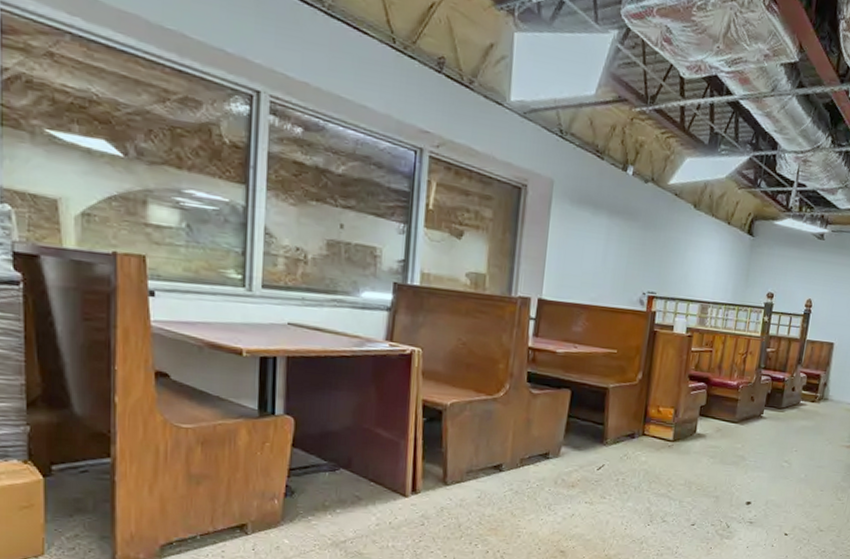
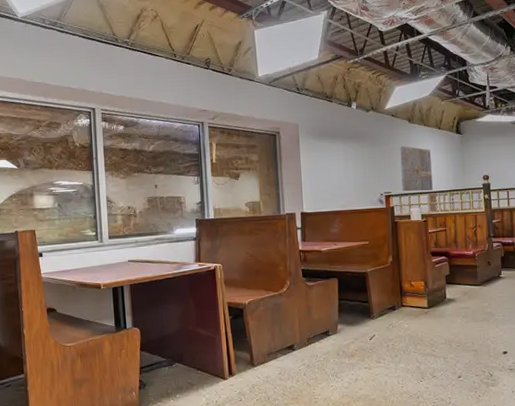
wall art: none [670,236,713,301] -> present [400,146,433,192]

